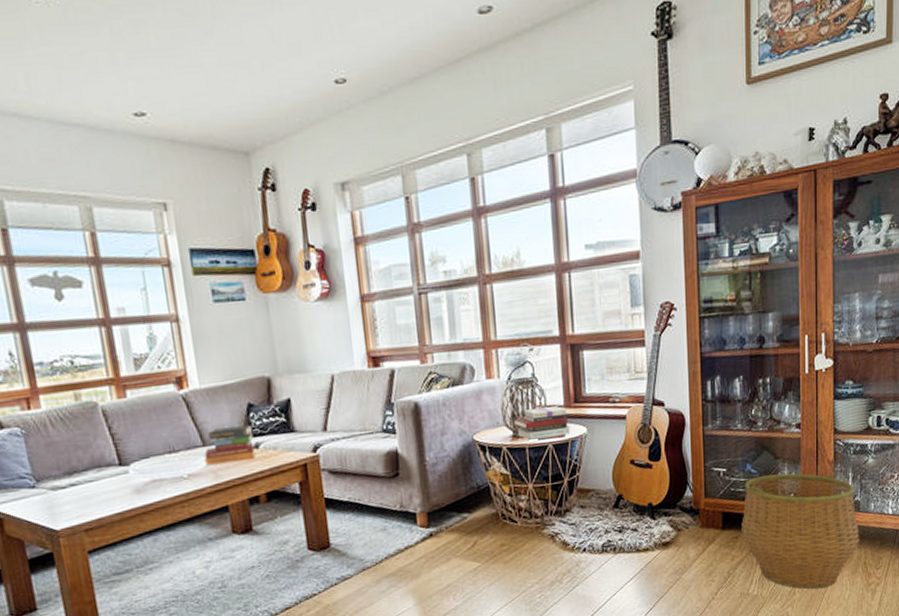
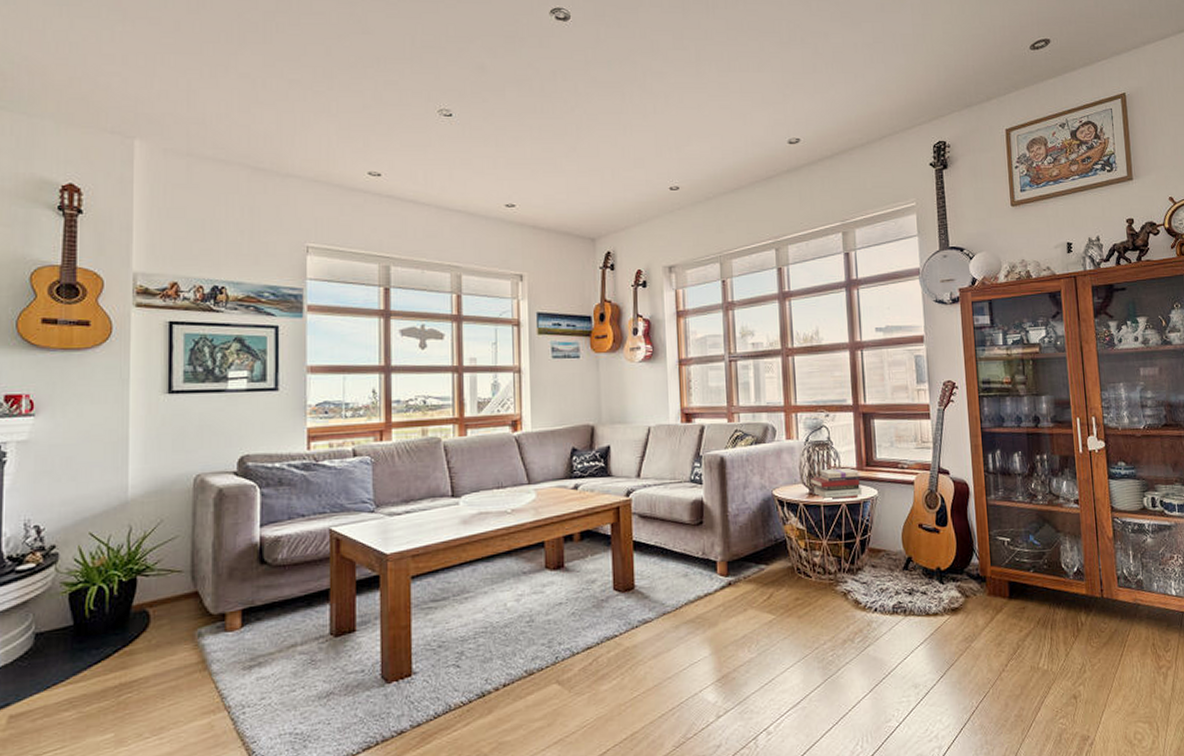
books: present [204,425,256,466] -> none [528,467,575,503]
basket: present [741,473,859,589] -> none [1028,547,1146,668]

